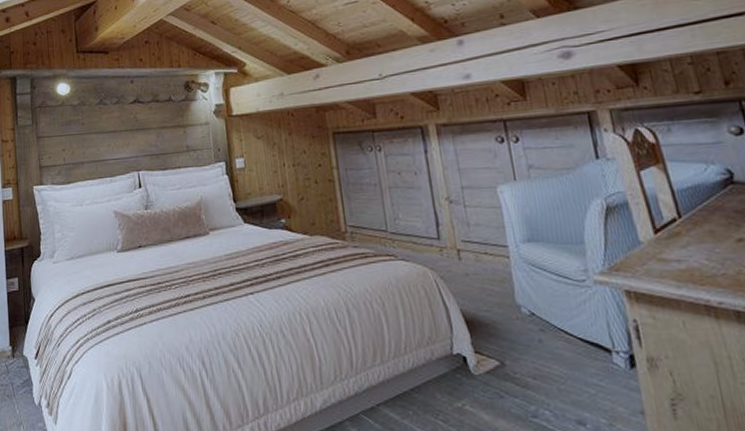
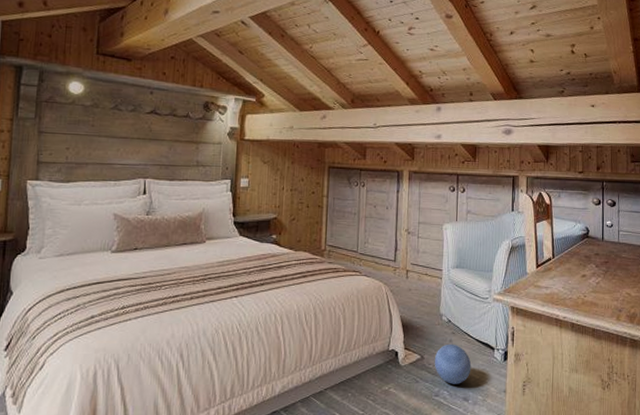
ball: none [520,345,581,401] -> present [434,344,472,384]

